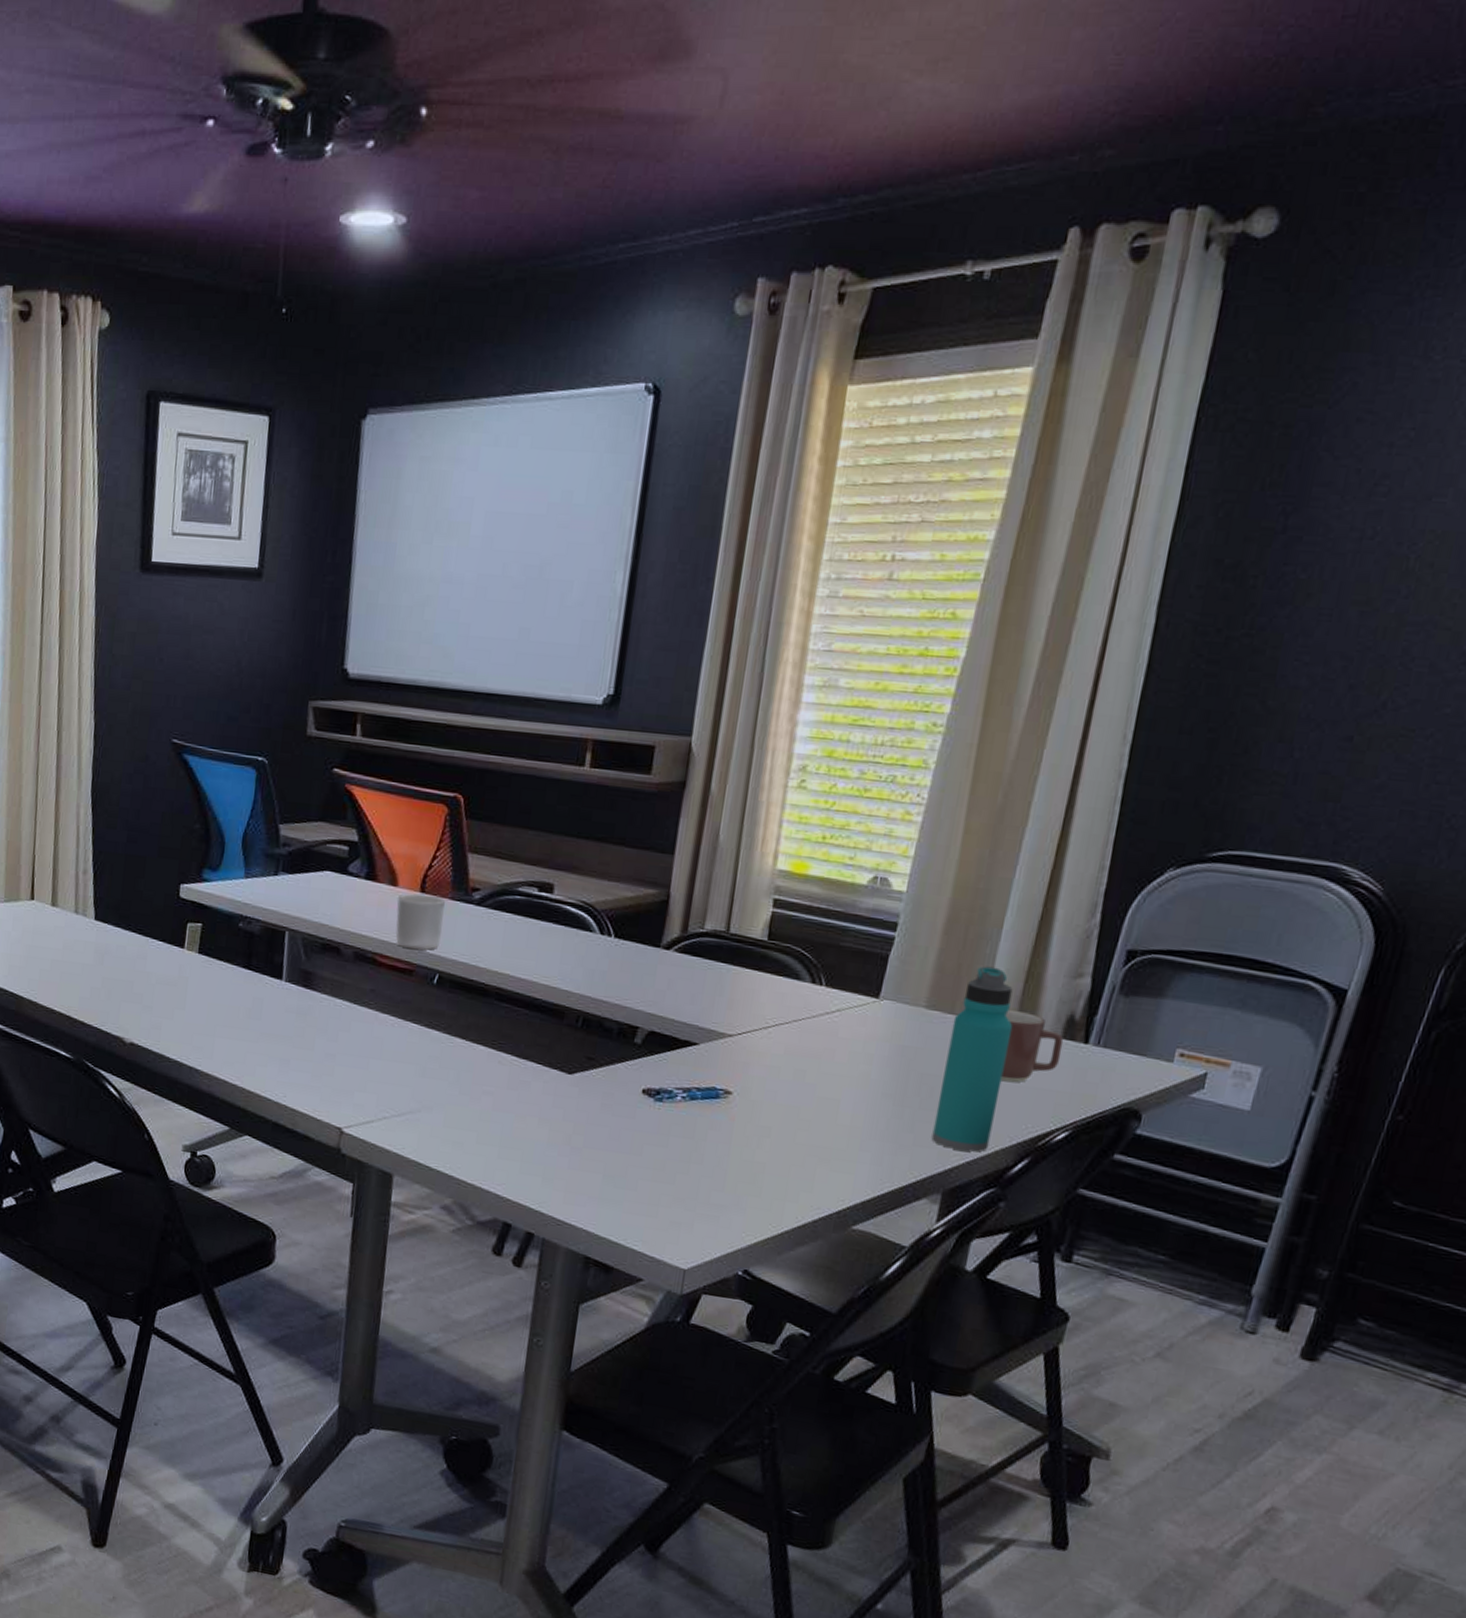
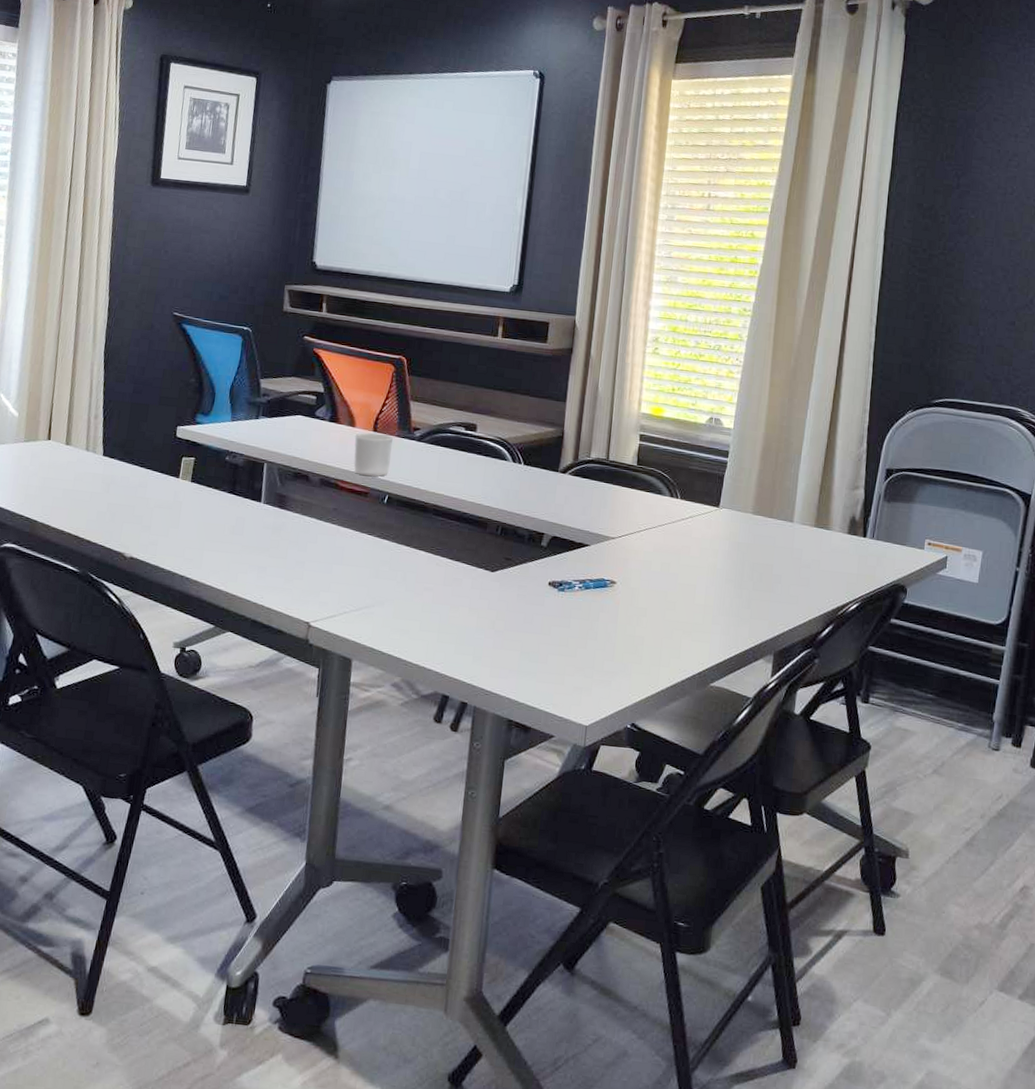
water bottle: present [931,966,1013,1152] -> none [763,482,814,622]
mug: present [1000,1009,1064,1083] -> none [808,513,850,568]

